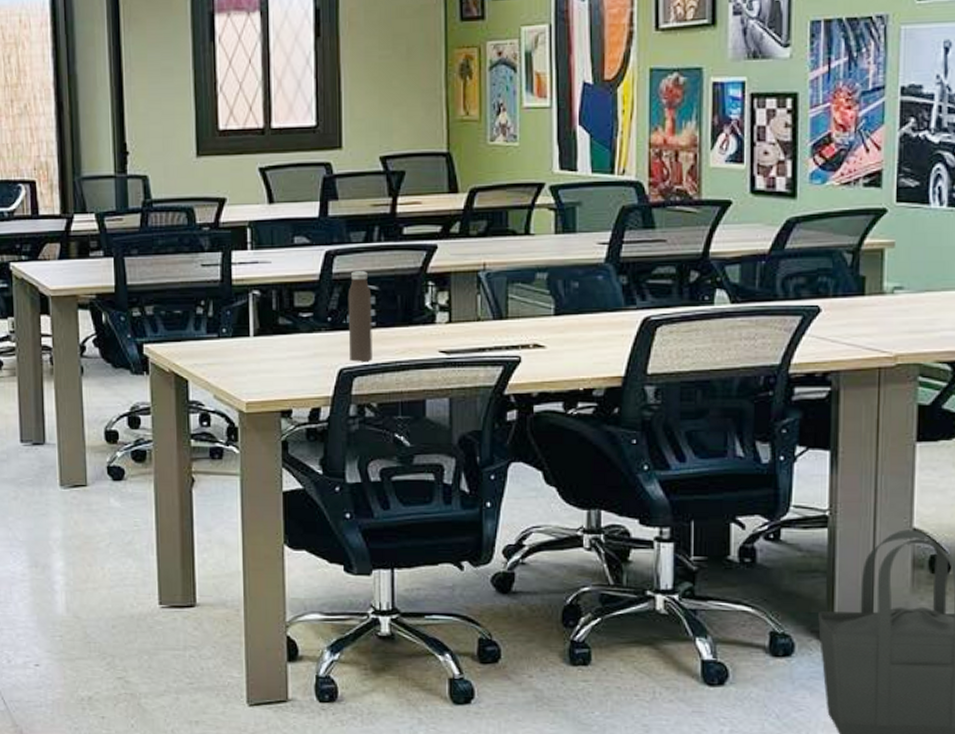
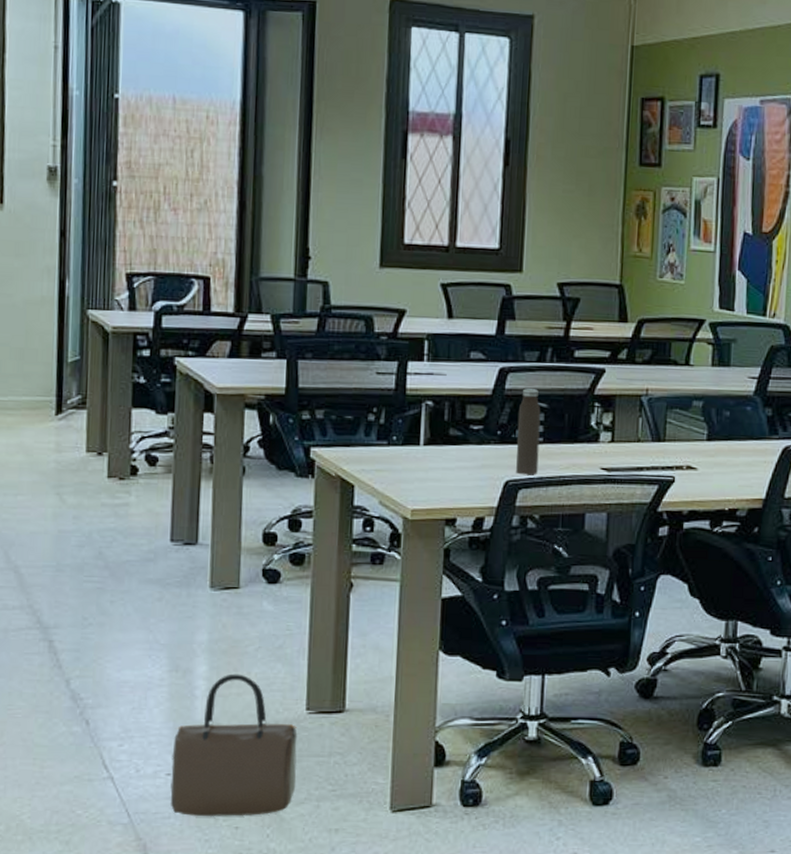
handbag: none [38,569,155,706] -> present [170,673,298,816]

